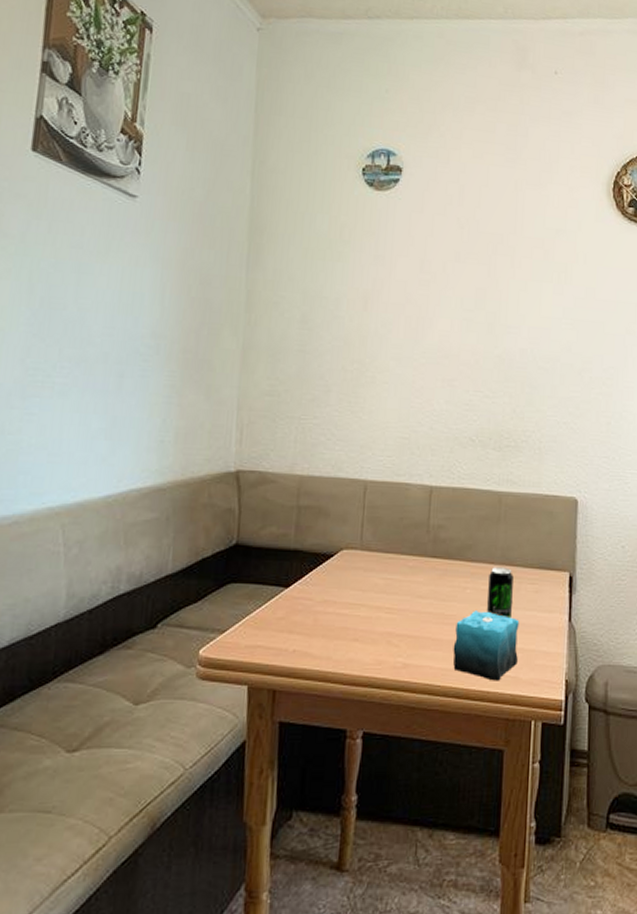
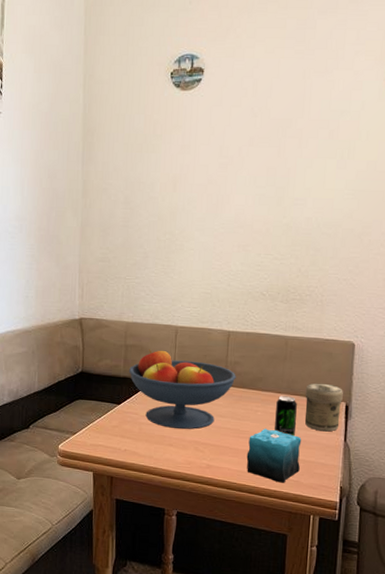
fruit bowl: none [301,511,440,618] -> present [128,349,236,430]
jar: none [522,549,566,611] -> present [304,383,343,432]

